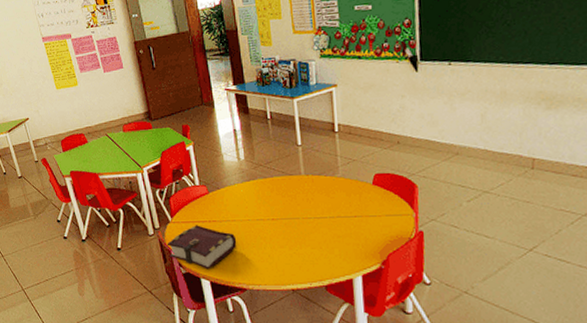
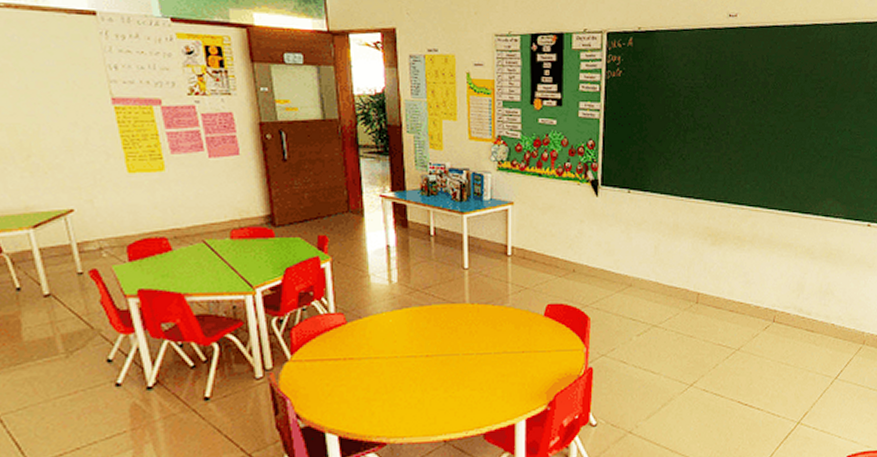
book: present [166,225,237,270] -> none [280,364,379,421]

